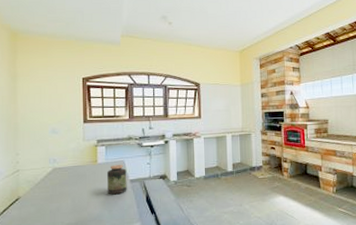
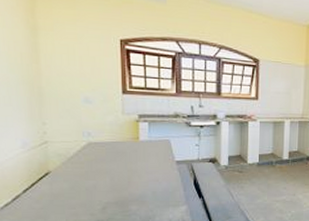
jar: present [107,165,127,195] -> none [151,144,173,176]

